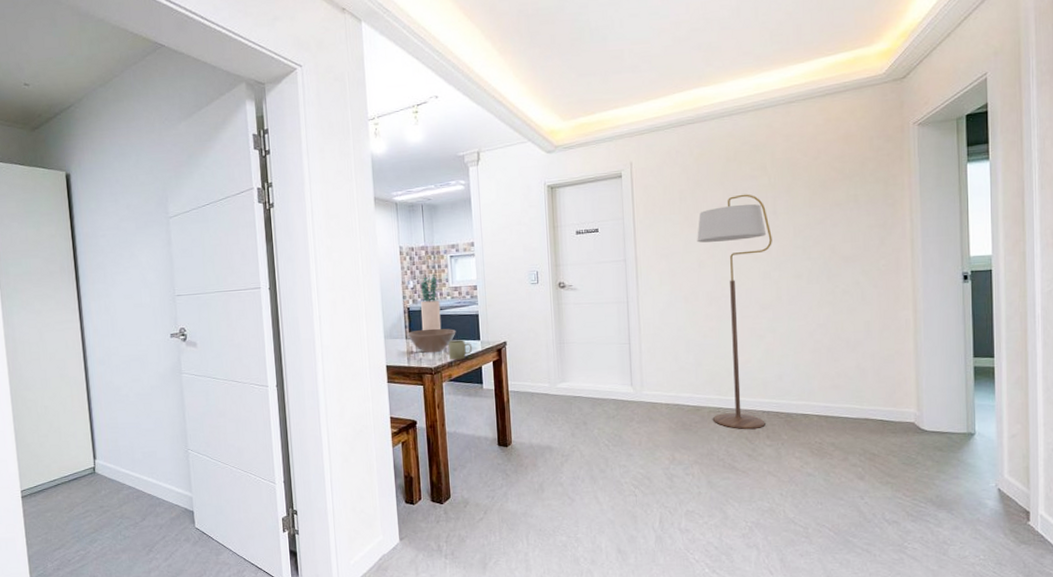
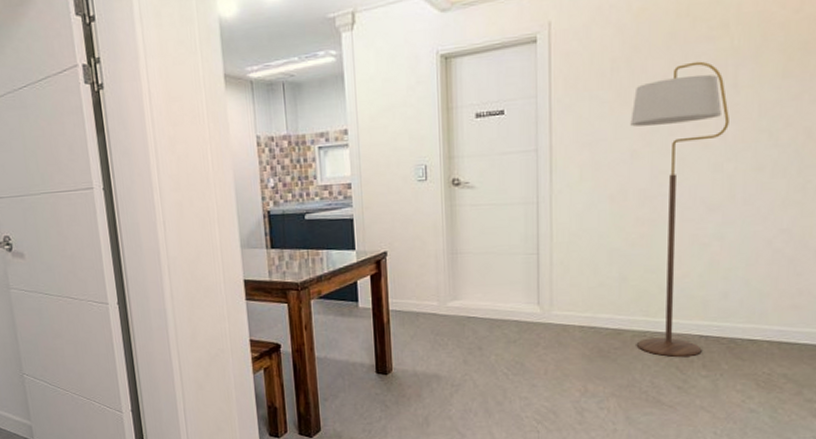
bowl: present [407,328,456,354] -> none [267,235,326,266]
vase: present [420,272,442,330] -> none [283,167,309,238]
mug: present [448,339,473,361] -> none [316,248,346,274]

